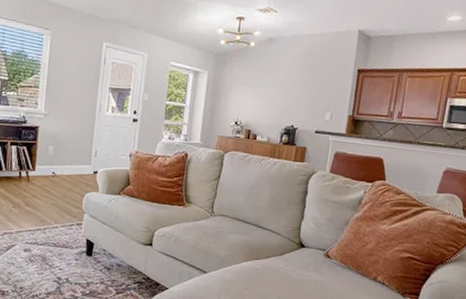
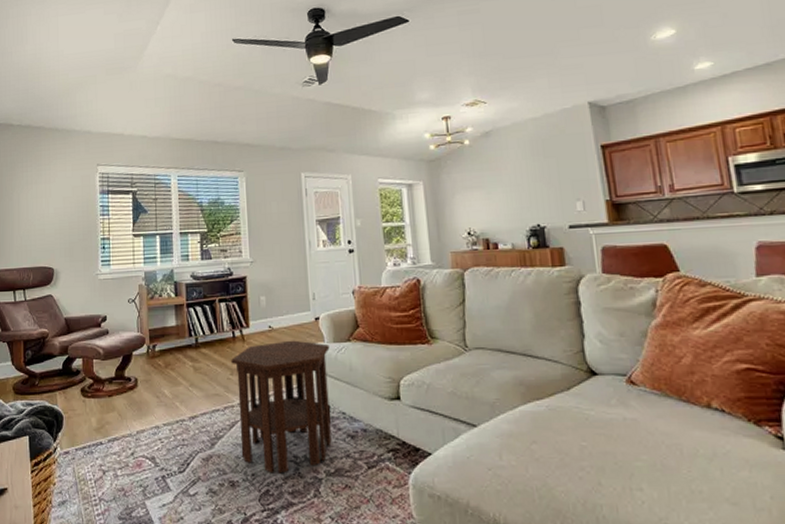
side table: none [13,186,102,290] -> present [231,340,332,474]

